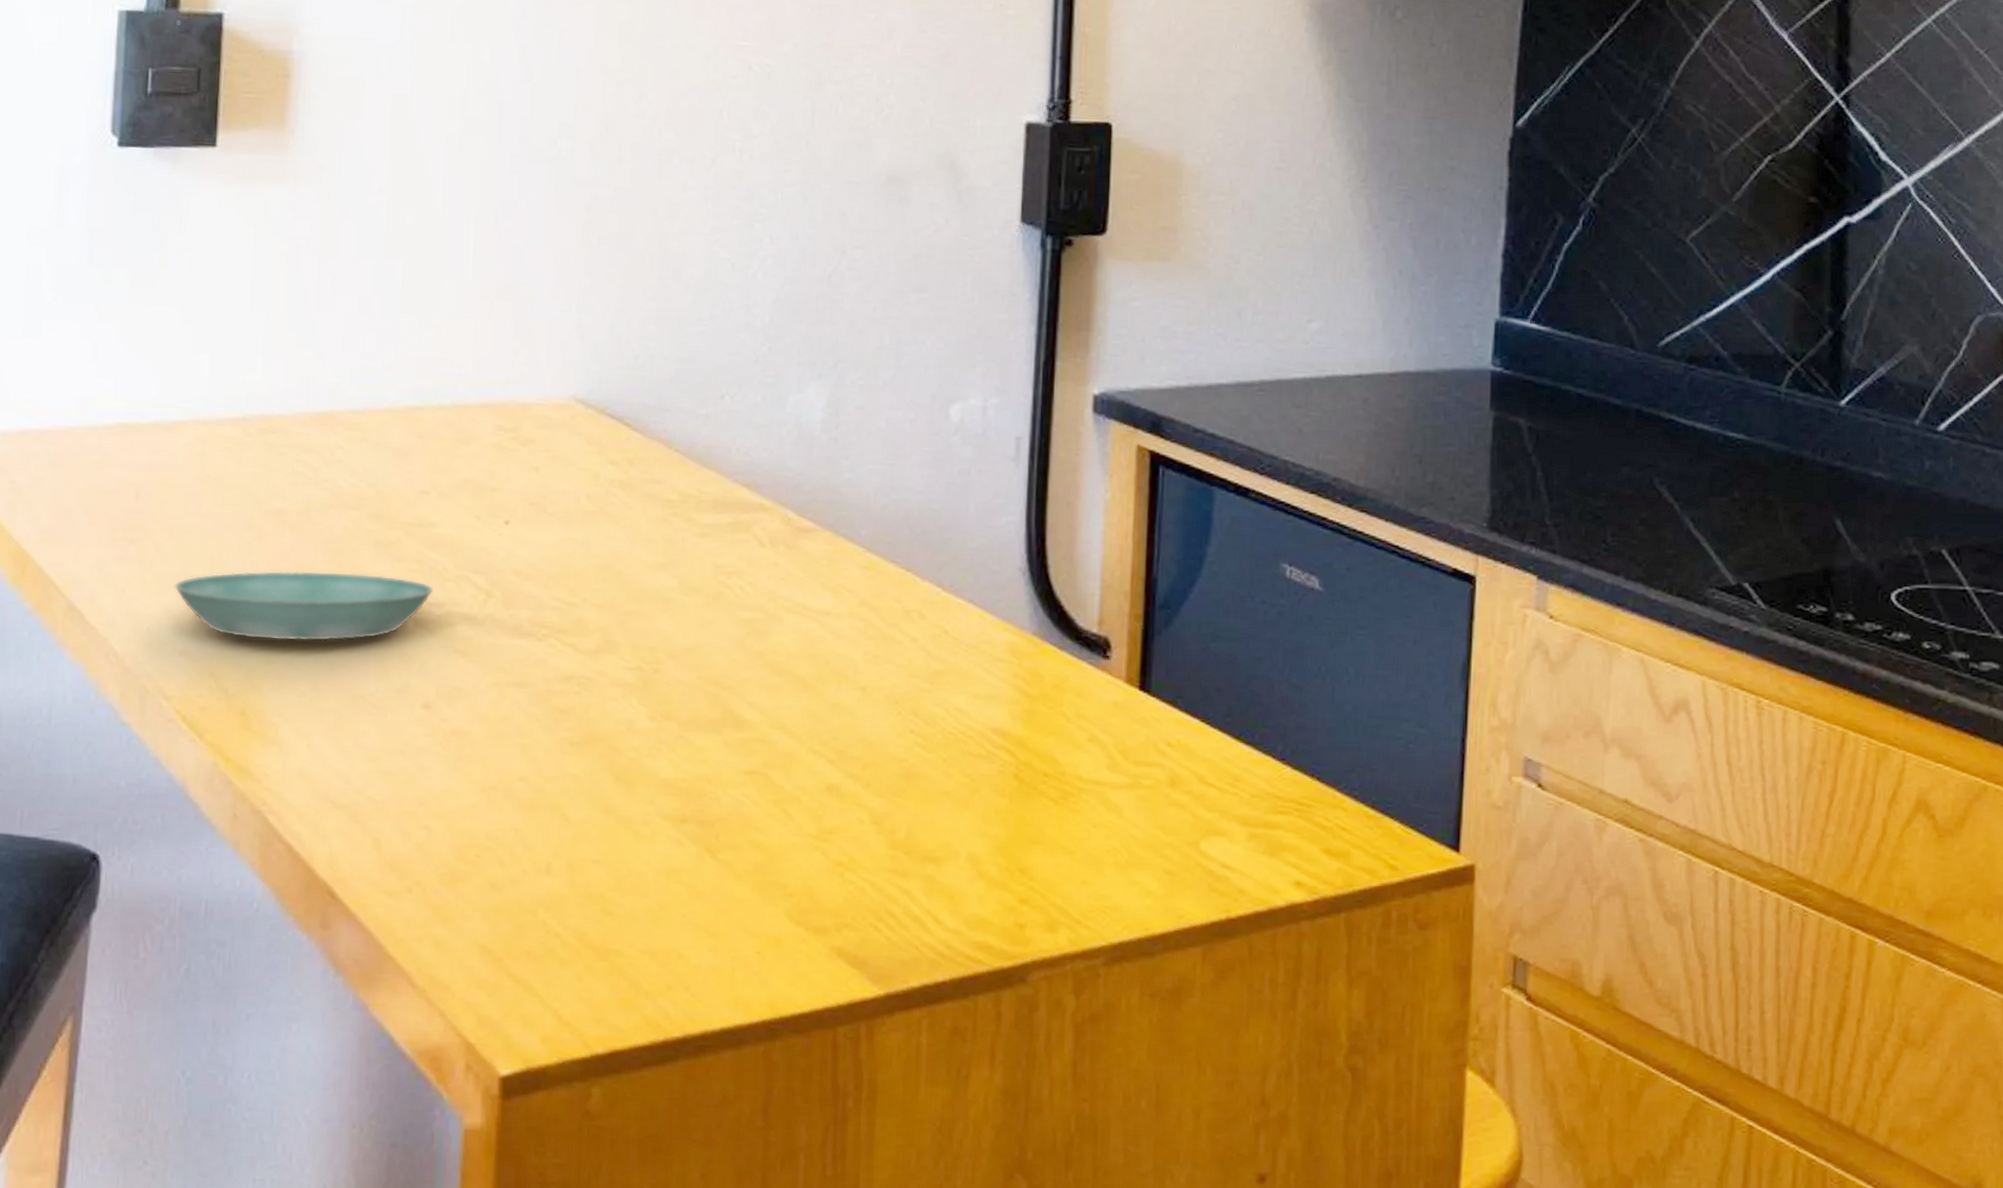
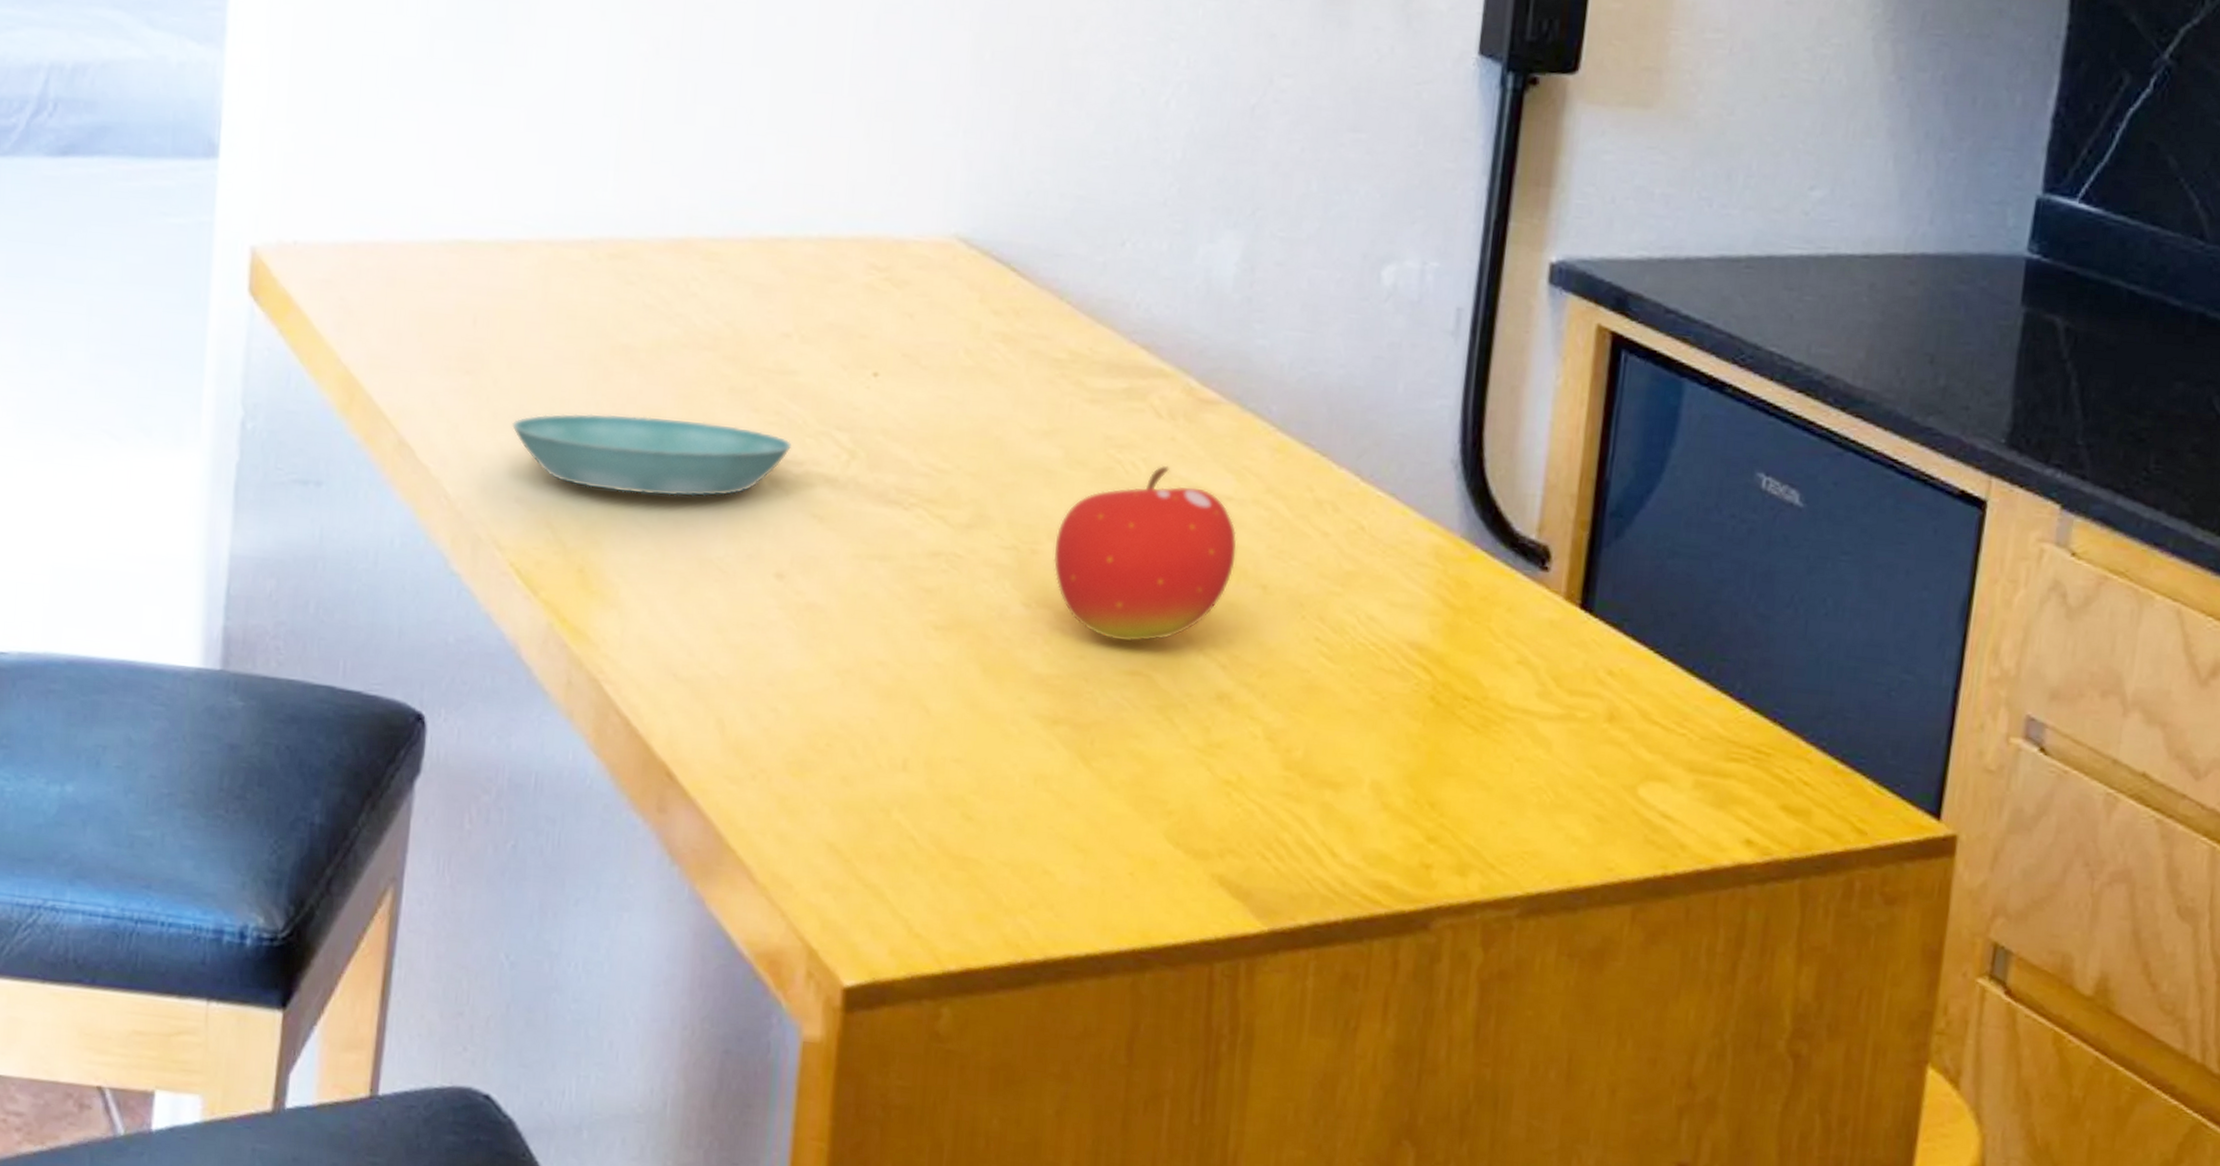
fruit: none [674,587,837,745] -> present [1053,465,1237,642]

